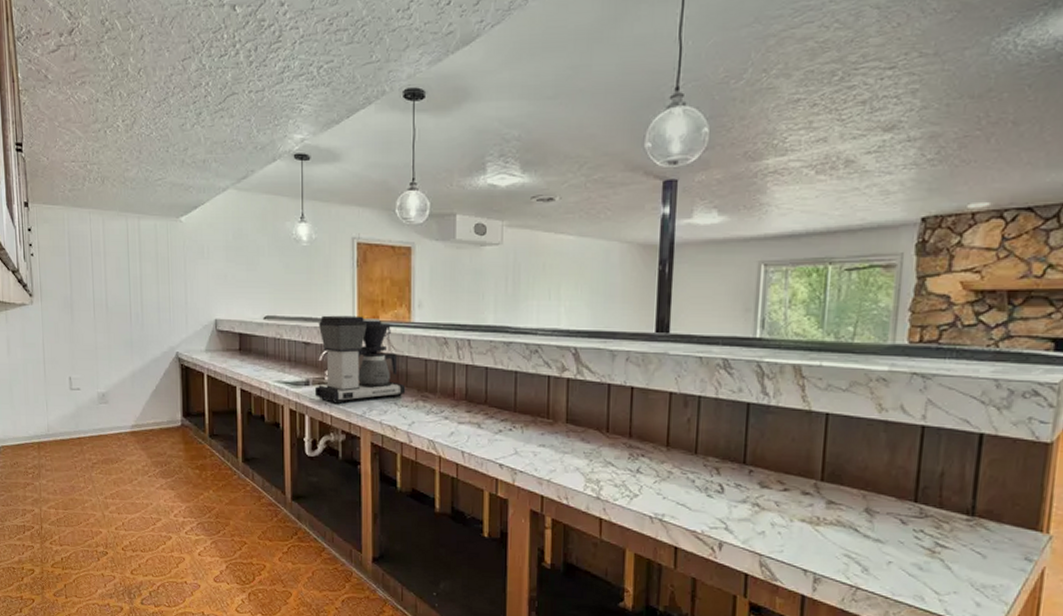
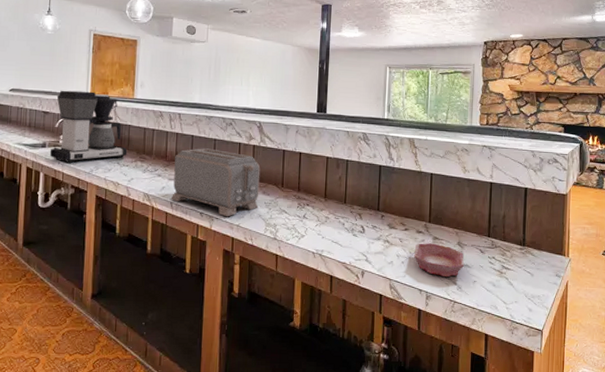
toaster: none [461,383,577,470] -> present [170,148,261,217]
bowl: none [796,508,875,554] -> present [414,243,465,277]

